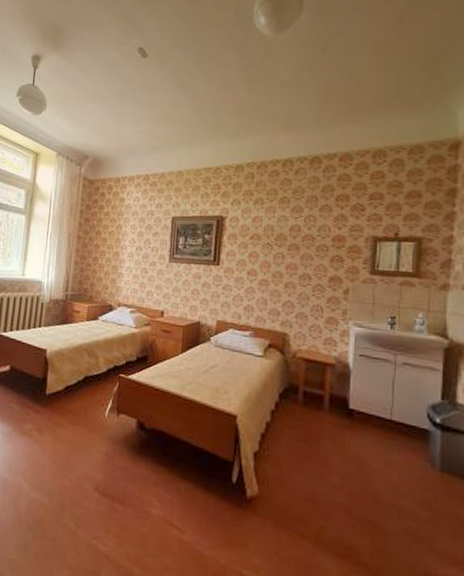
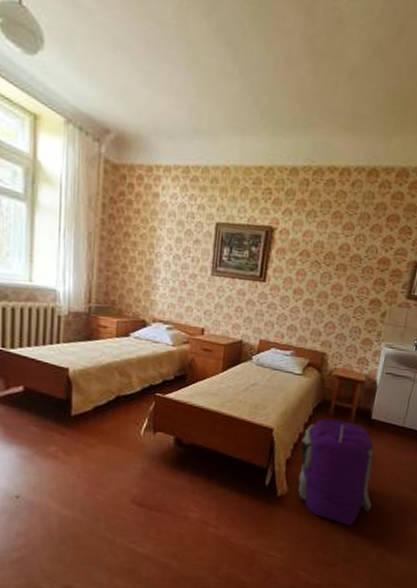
backpack: none [269,406,365,548] -> present [298,418,374,527]

